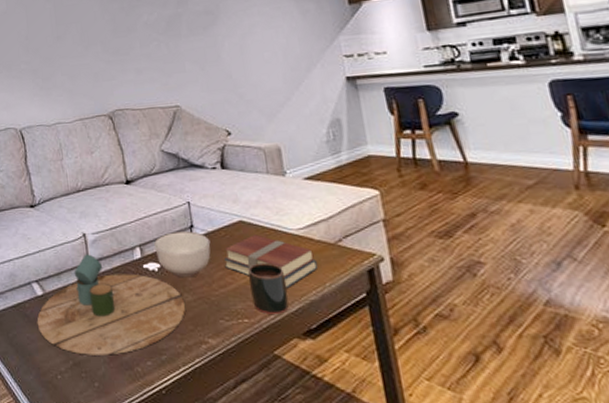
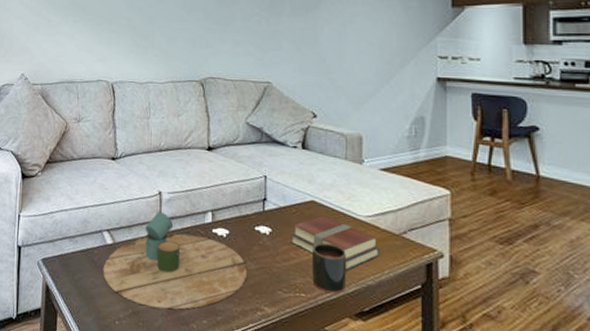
bowl: present [154,231,211,278] -> none [226,202,281,248]

